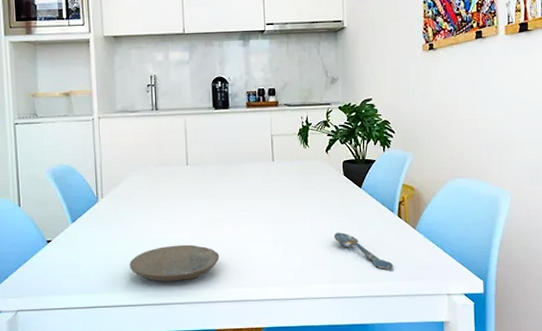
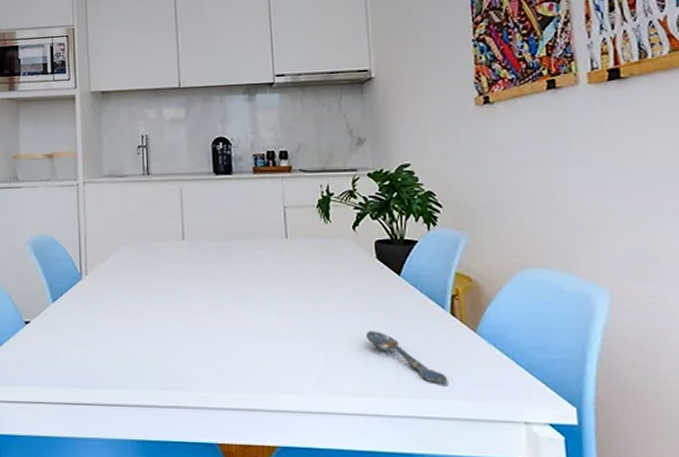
plate: present [129,244,220,282] -> none [116,335,222,380]

